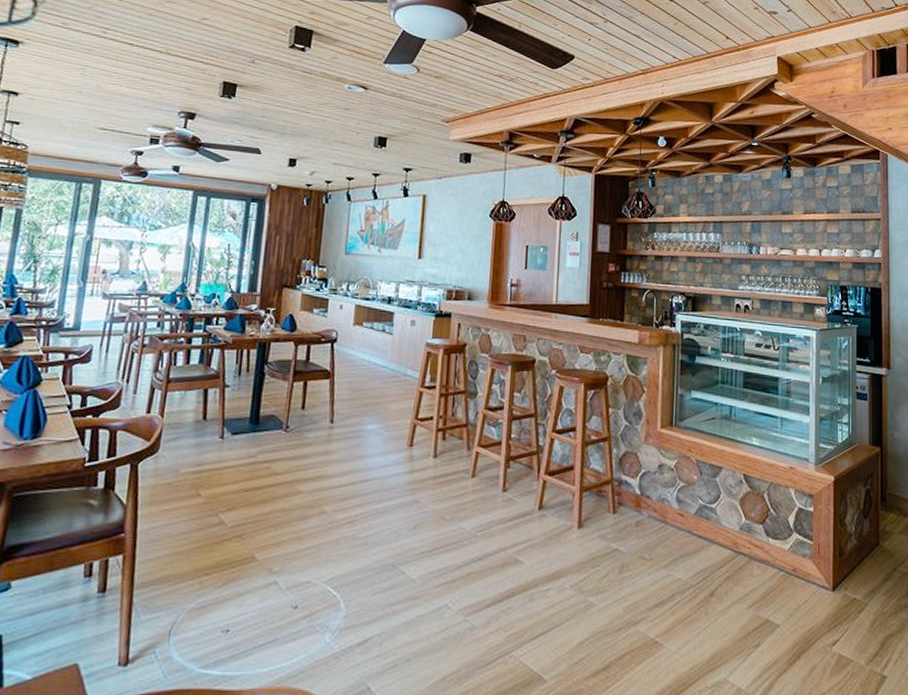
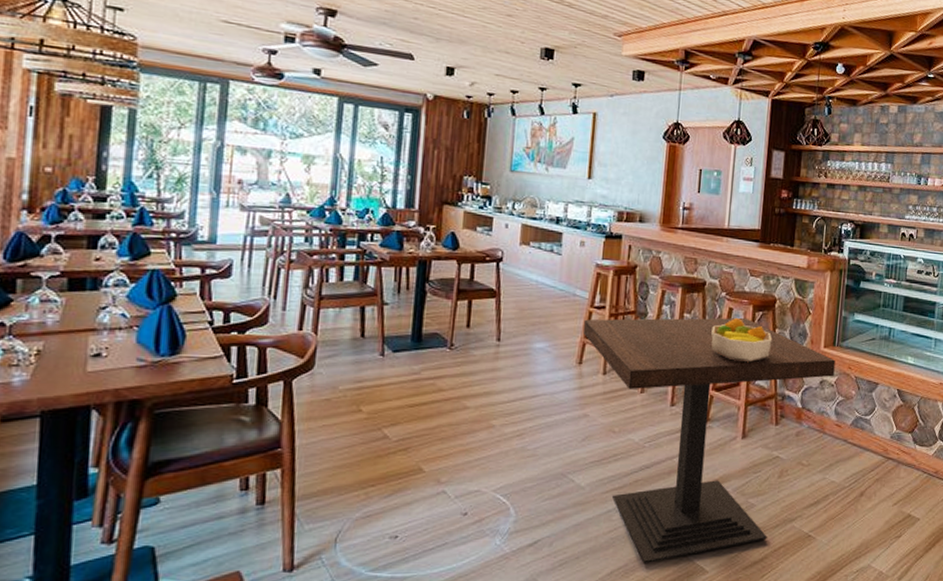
dining table: none [413,396,674,669] -> present [582,317,836,563]
fruit bowl: none [542,396,606,445] -> present [711,317,772,363]

